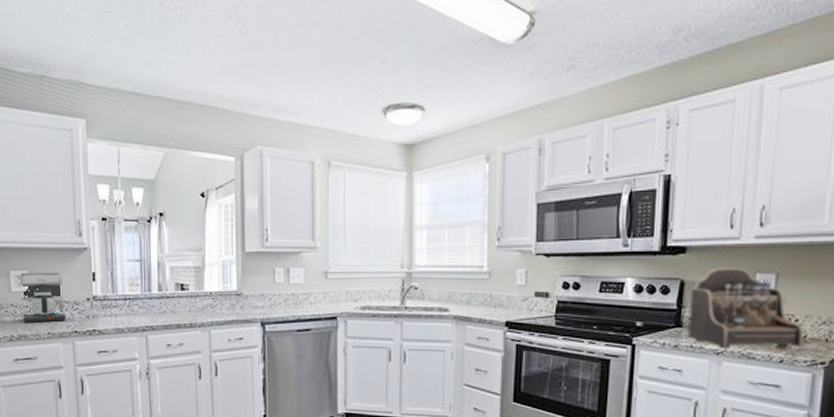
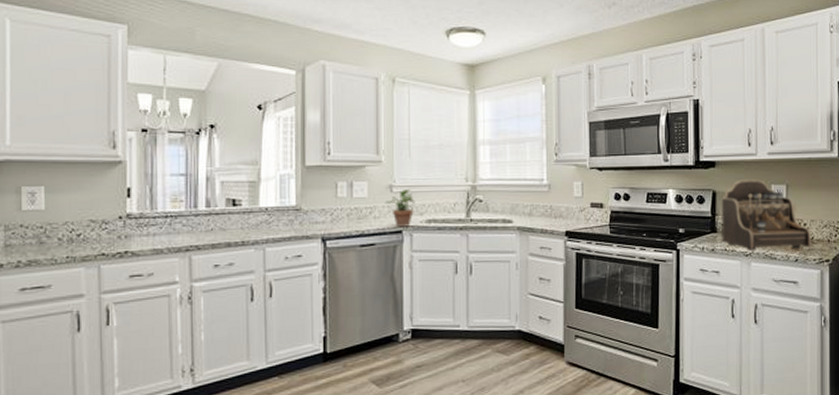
coffee maker: present [19,272,66,323] -> none [33,187,91,245]
potted plant: none [320,275,350,313] -> present [384,188,415,227]

